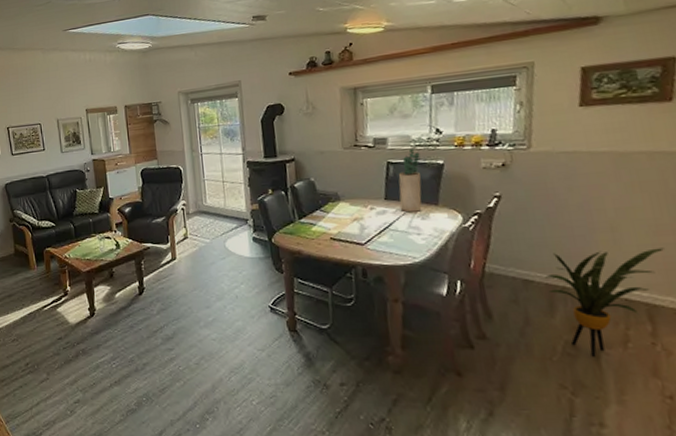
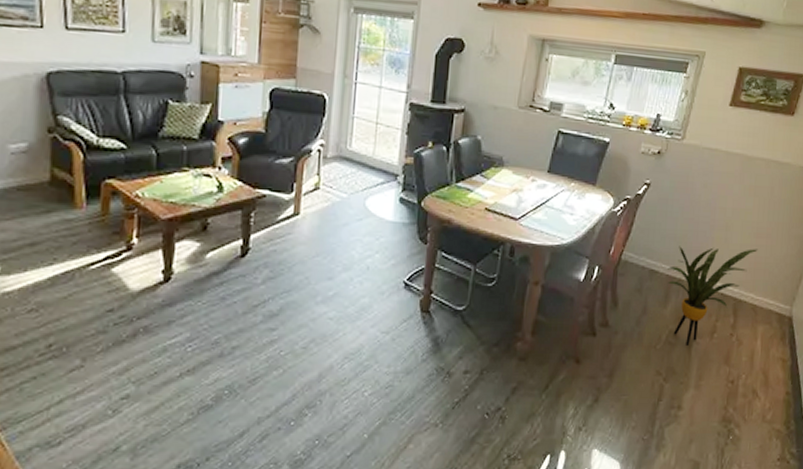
vase: present [398,145,422,213] -> none [560,116,590,190]

